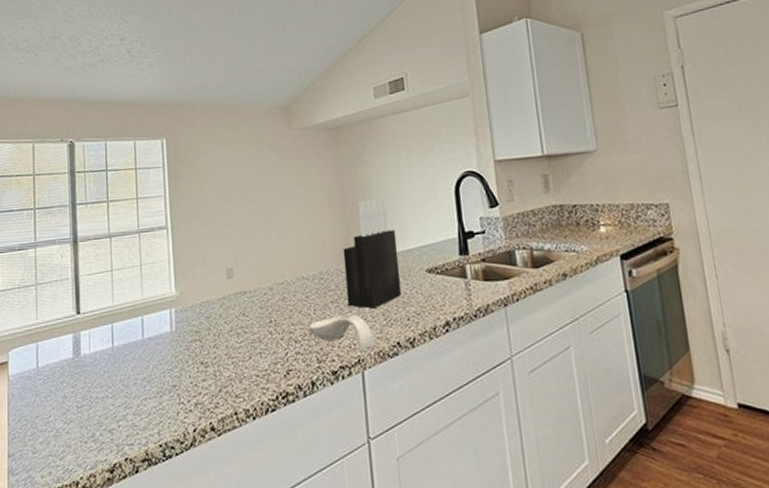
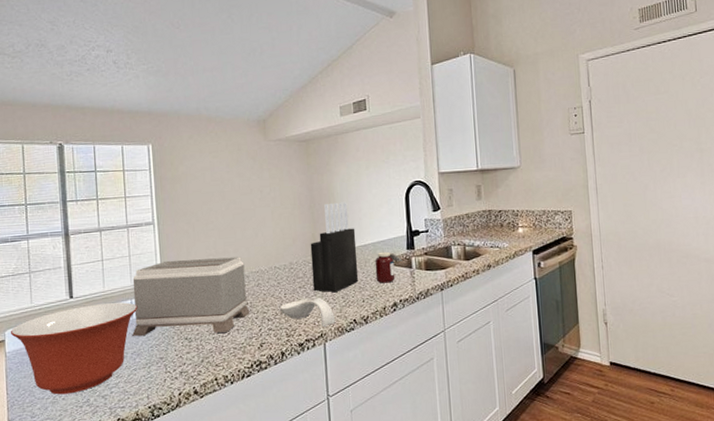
mixing bowl: none [14,319,149,427] -> present [10,302,138,395]
toaster: none [141,265,274,360] -> present [131,256,250,337]
jar: none [420,257,455,297] -> present [375,251,403,283]

